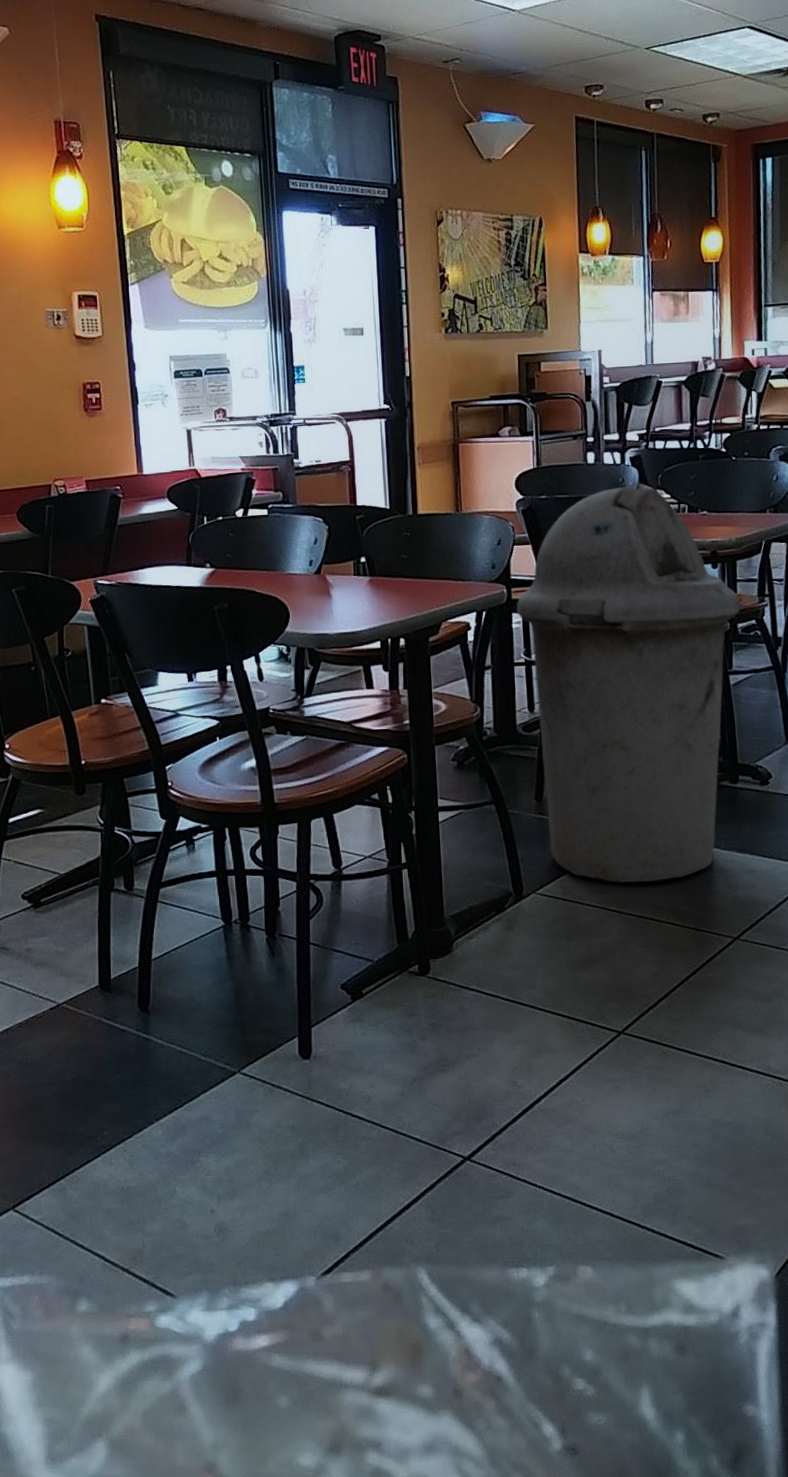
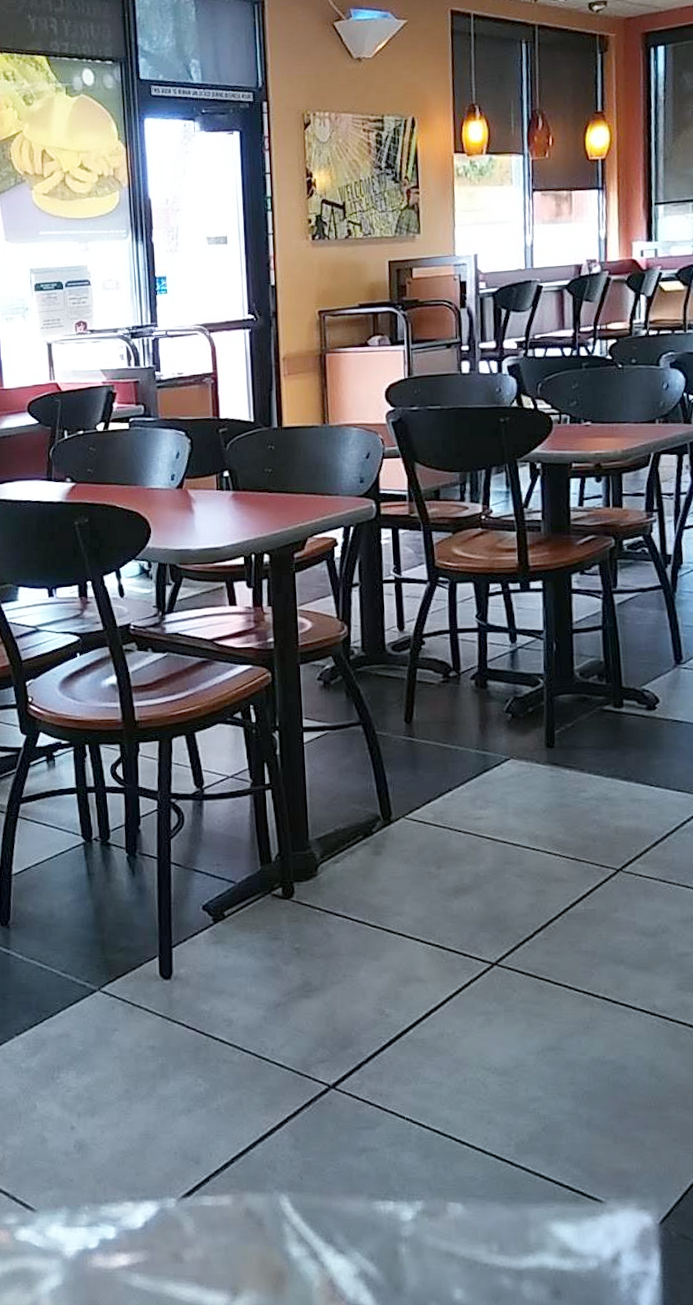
trash can: present [516,482,740,883] -> none [385,392,626,809]

